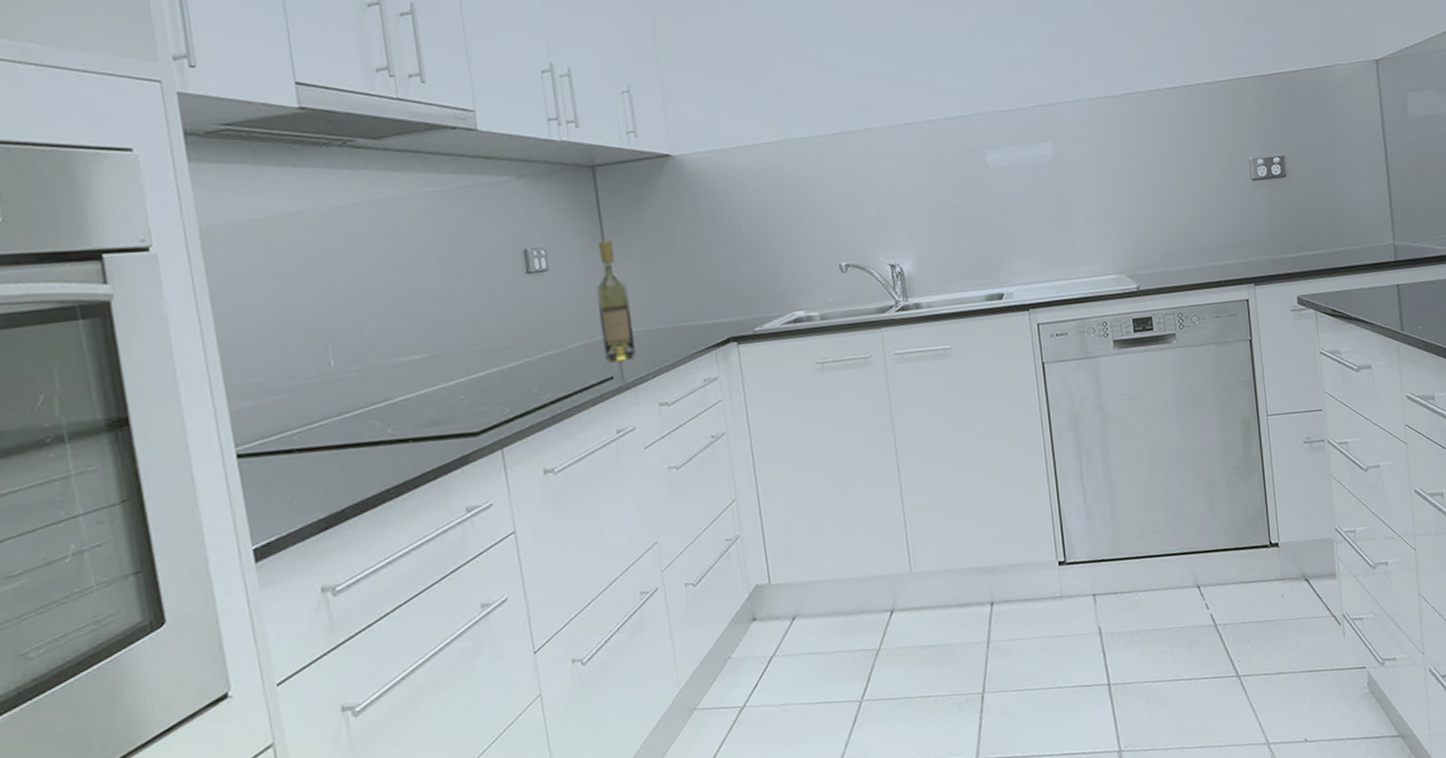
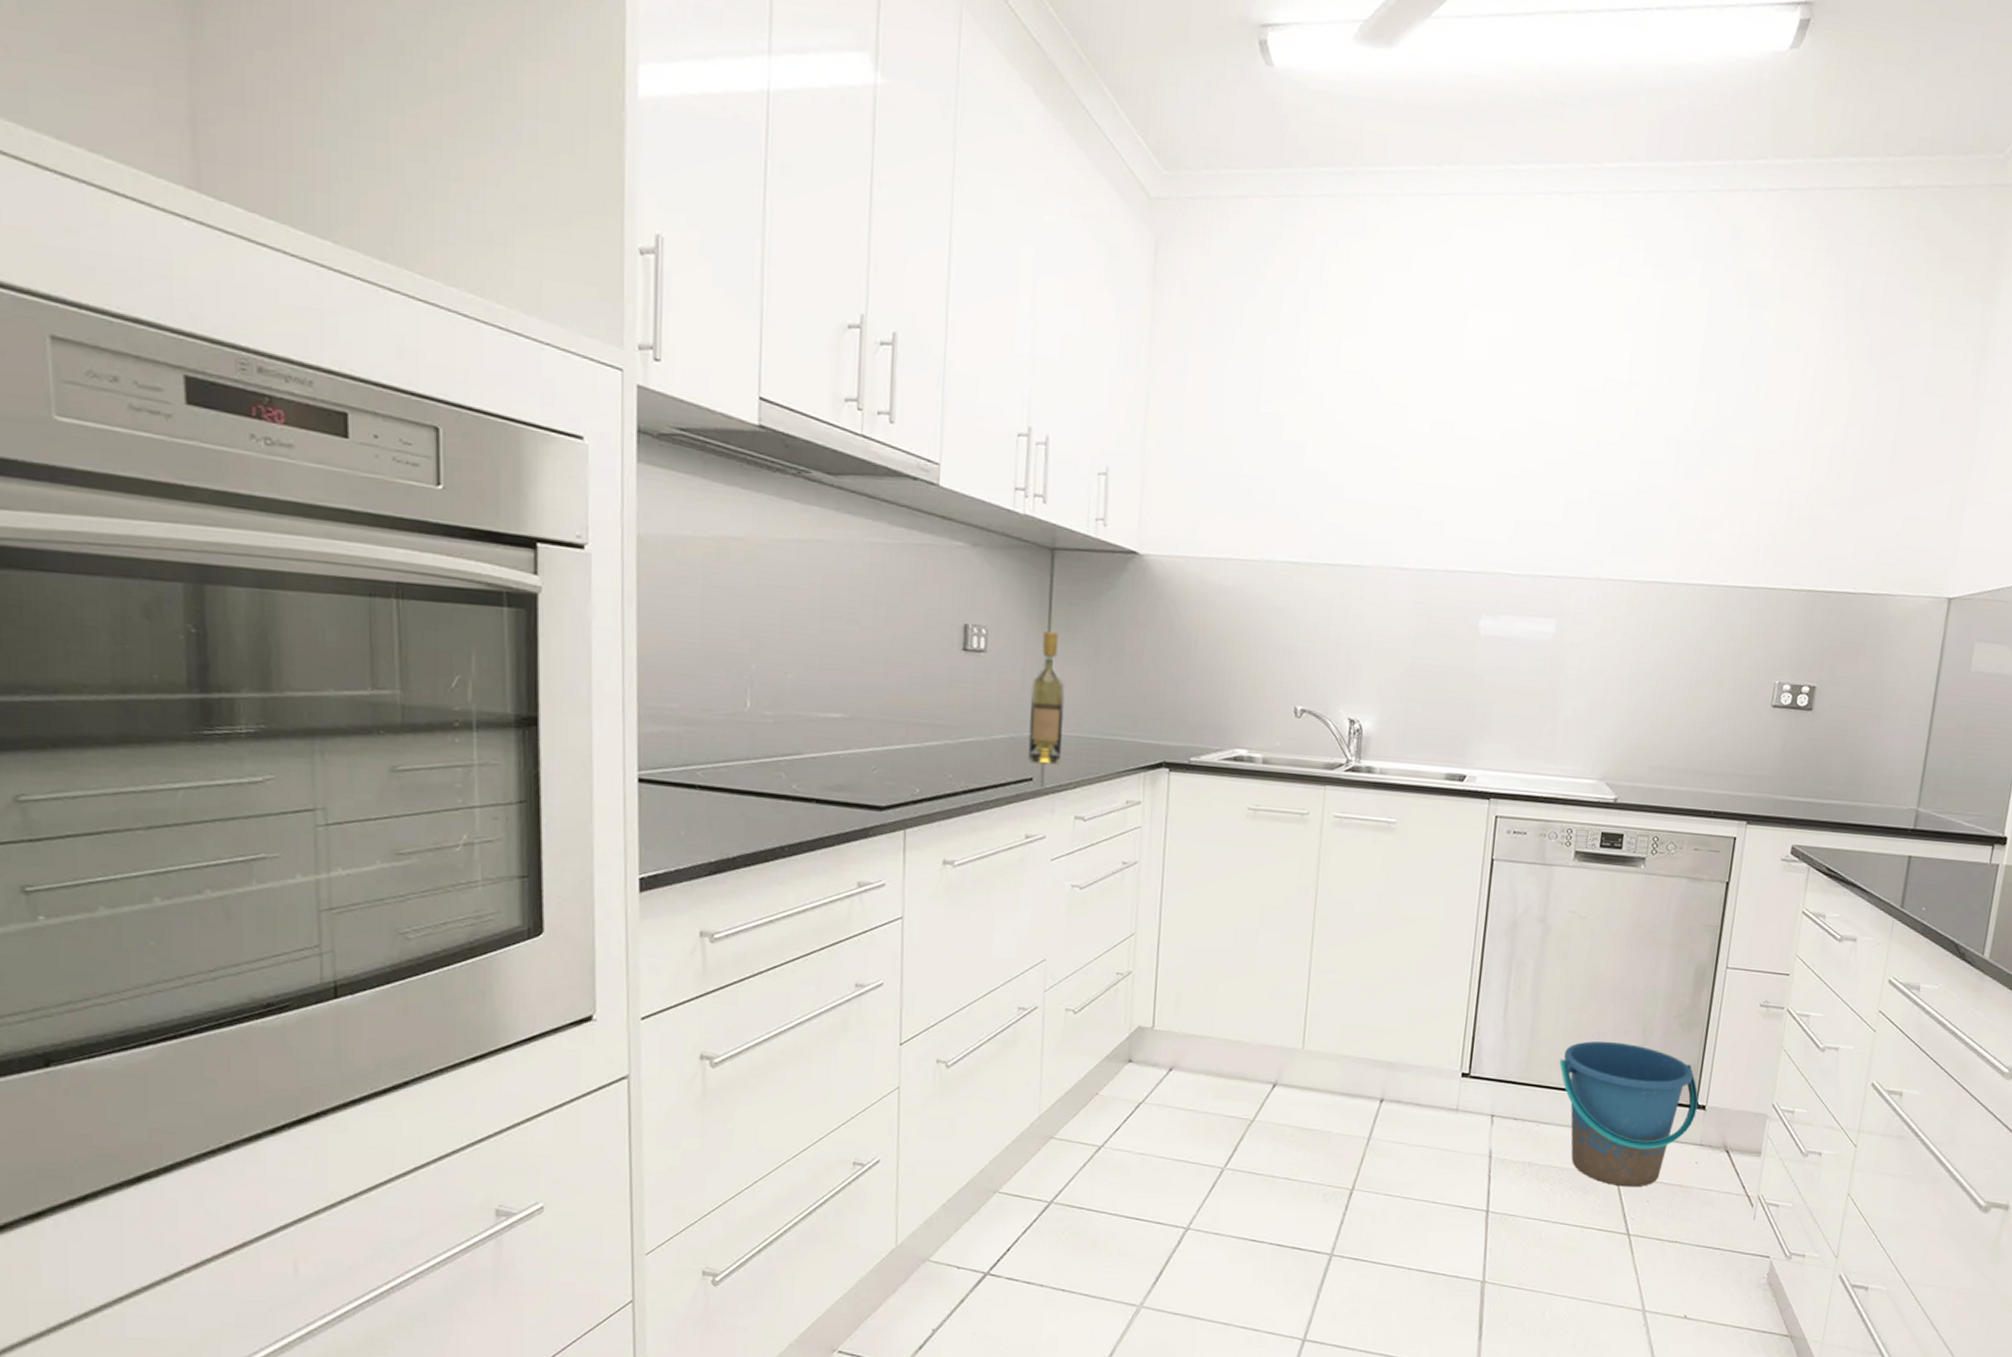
bucket: none [1142,501,1272,634] -> present [1559,1041,1699,1187]

